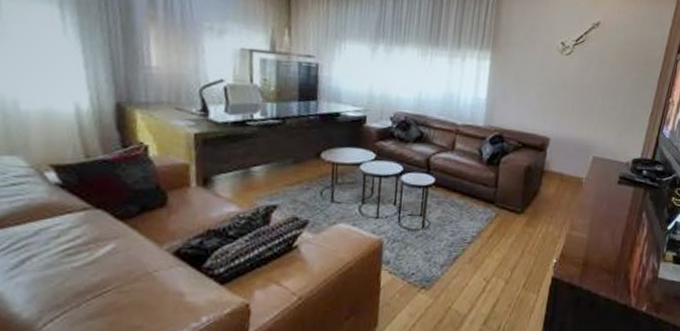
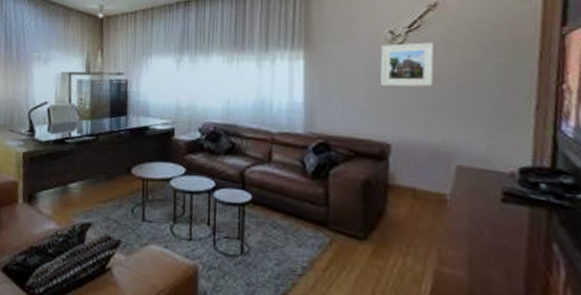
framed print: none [549,54,592,93] -> present [380,42,434,87]

